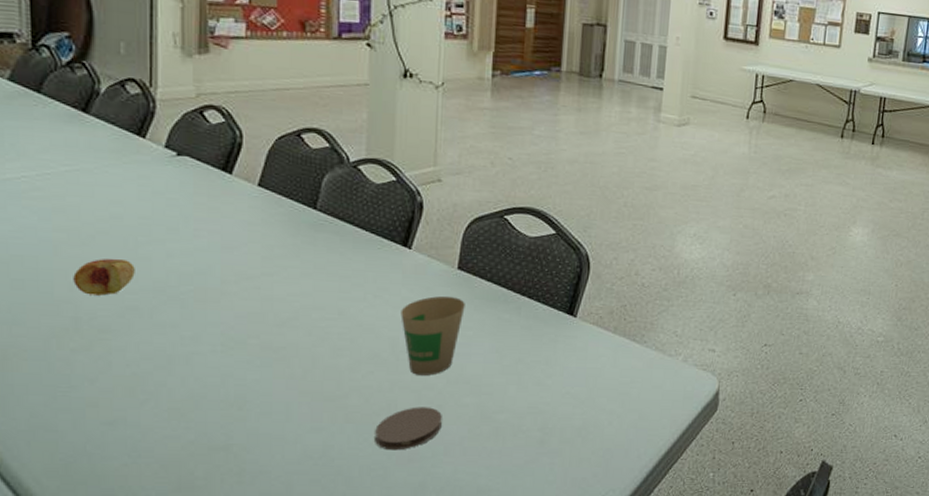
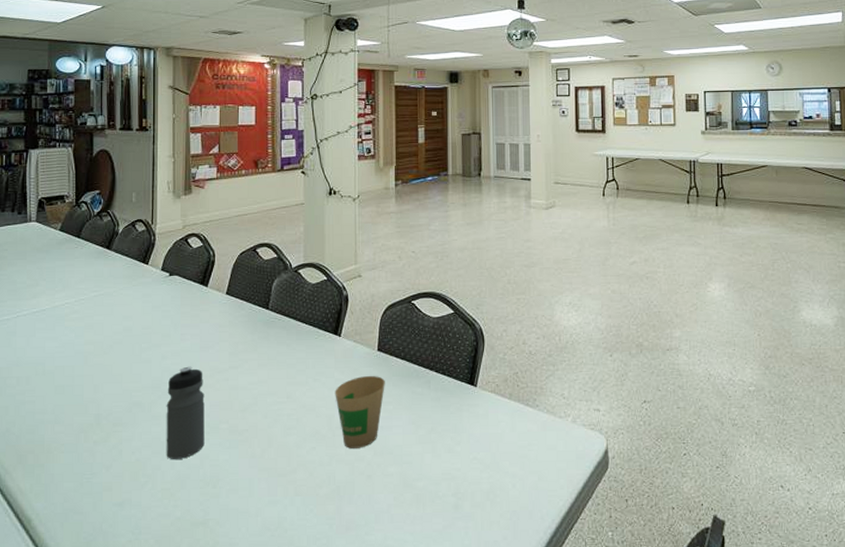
fruit: present [73,258,135,296] -> none [97,363,139,395]
water bottle: none [173,268,227,376] -> present [166,366,205,459]
coaster: present [375,407,442,451] -> none [319,478,372,520]

